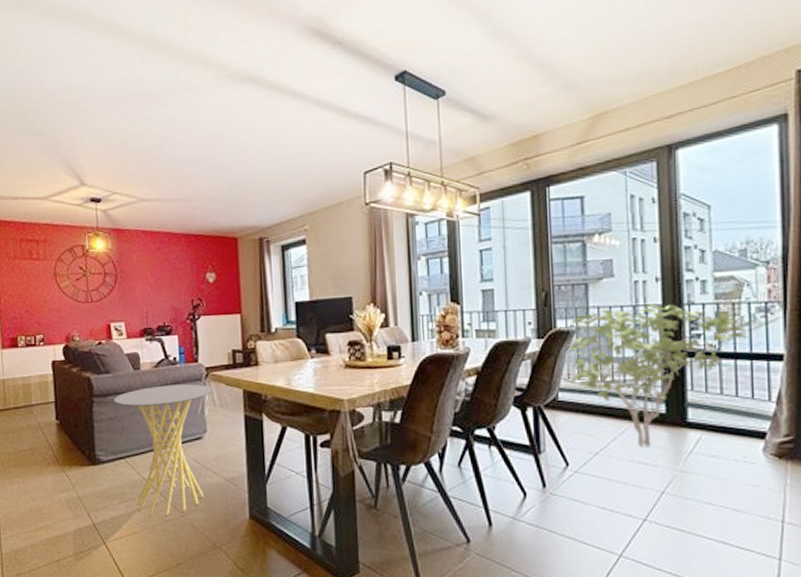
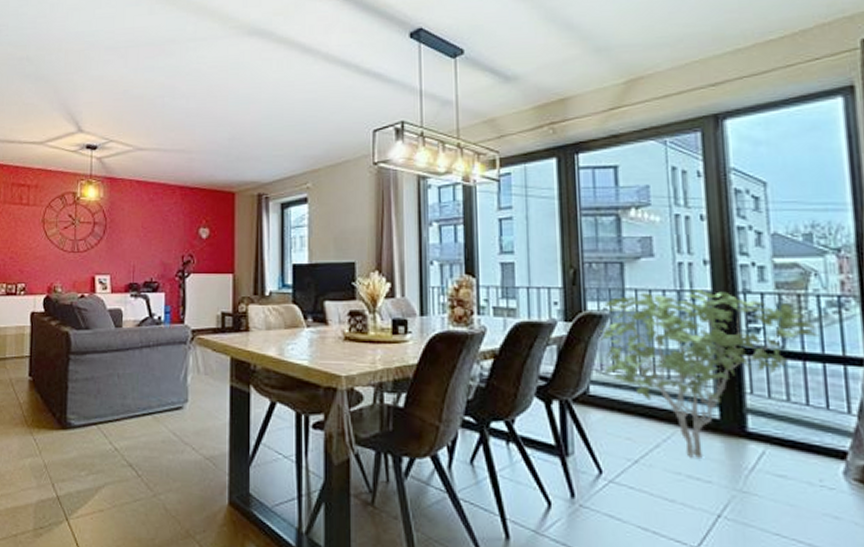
side table: present [114,384,213,517] -> none [92,346,198,495]

